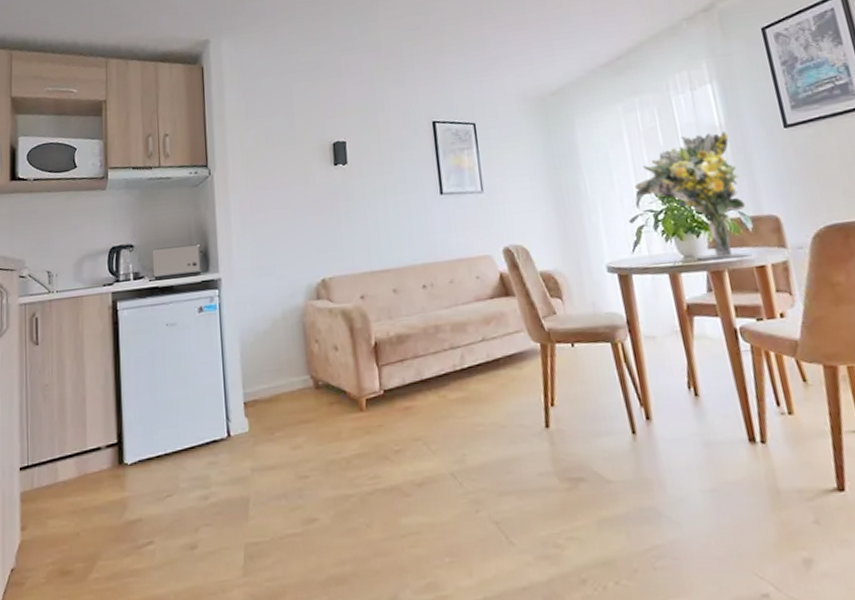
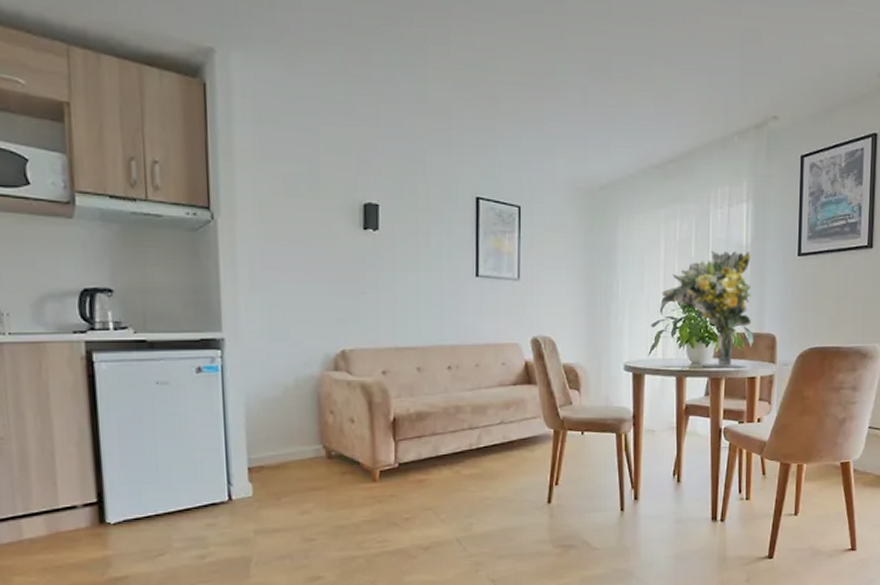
toaster: present [152,244,203,281] -> none [137,297,202,333]

